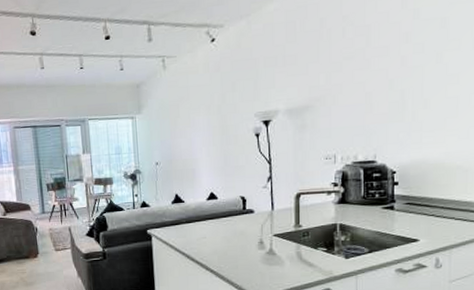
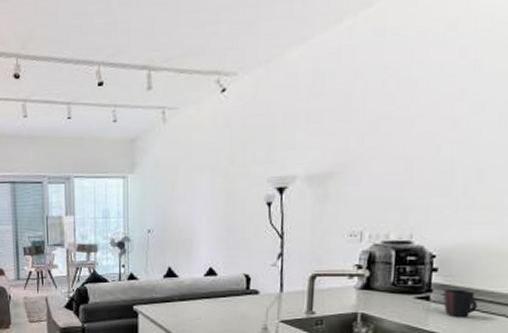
mug: none [404,198,432,222] -> present [443,289,478,317]

